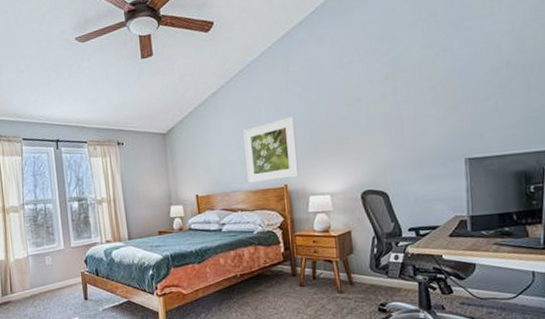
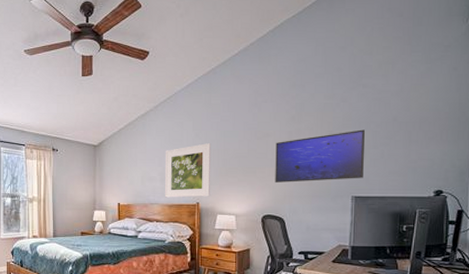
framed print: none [369,80,477,152] -> present [275,129,365,183]

